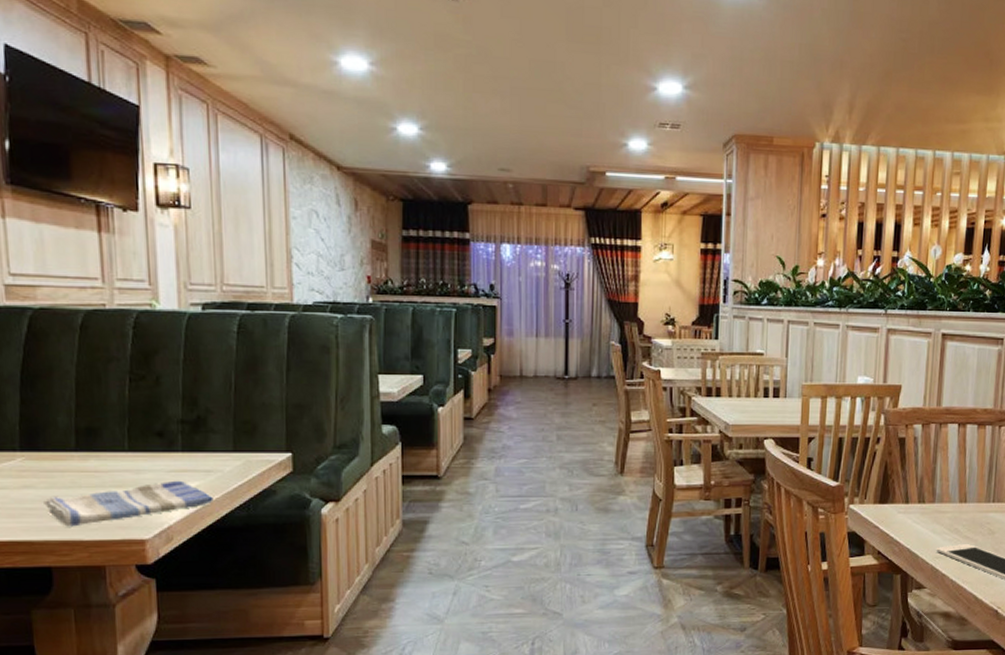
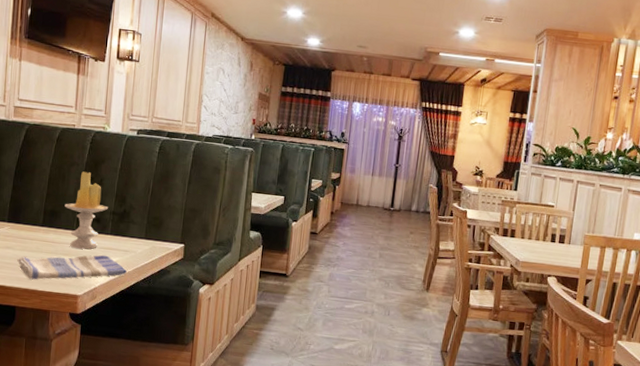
candle: none [106,368,173,476] -> present [64,171,108,249]

